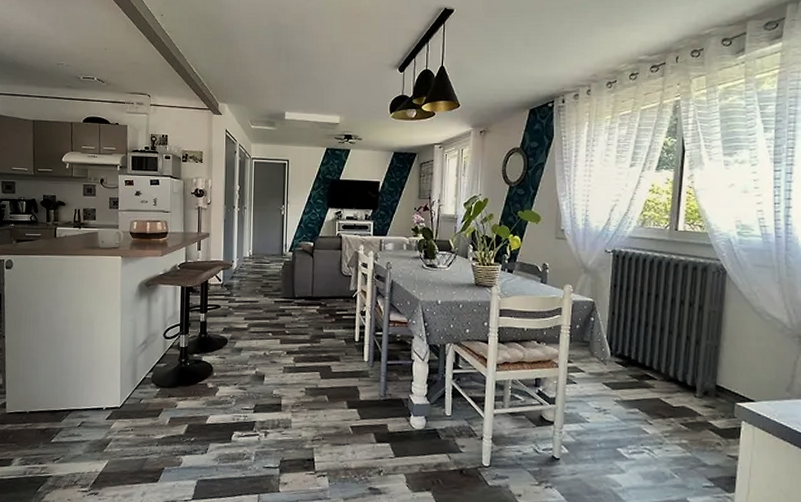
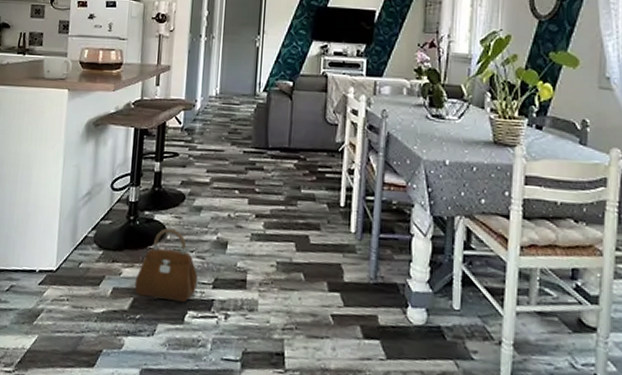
handbag: none [188,366,242,426] -> present [134,228,198,303]

